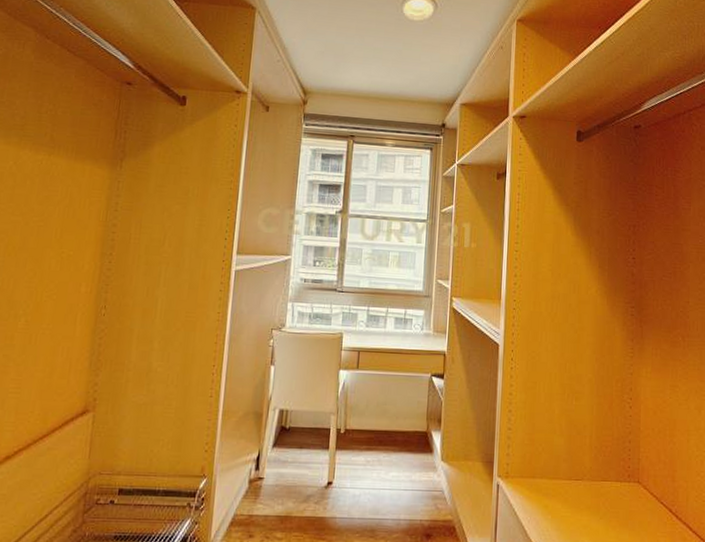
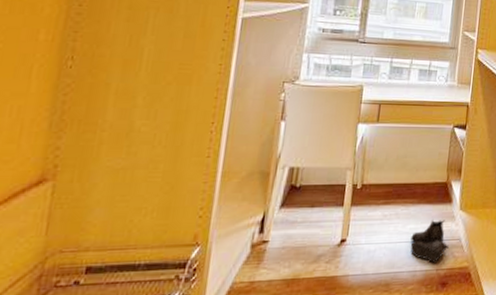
boots: none [393,468,432,513] -> present [410,219,449,263]

